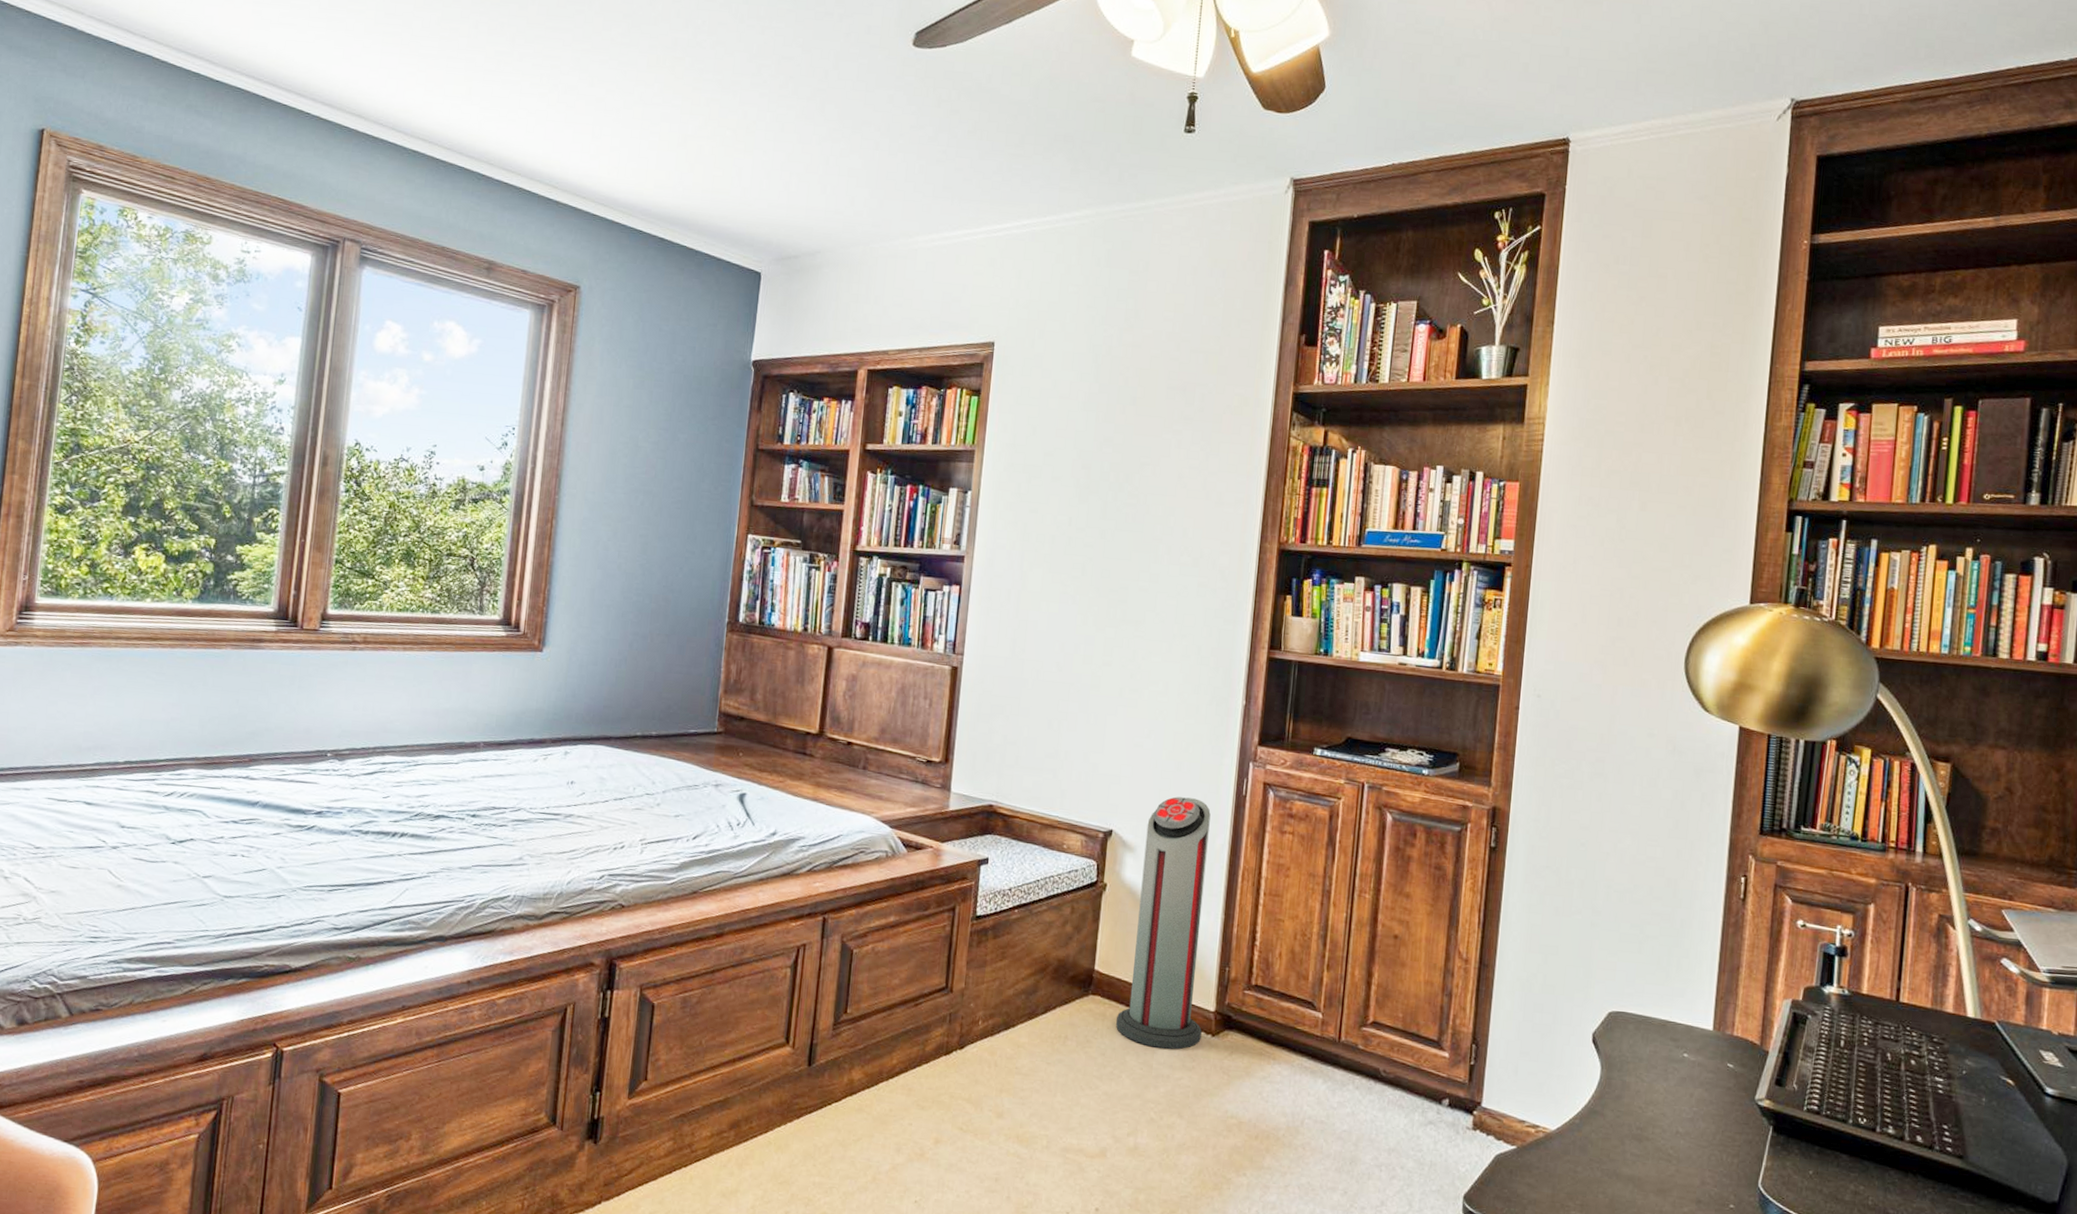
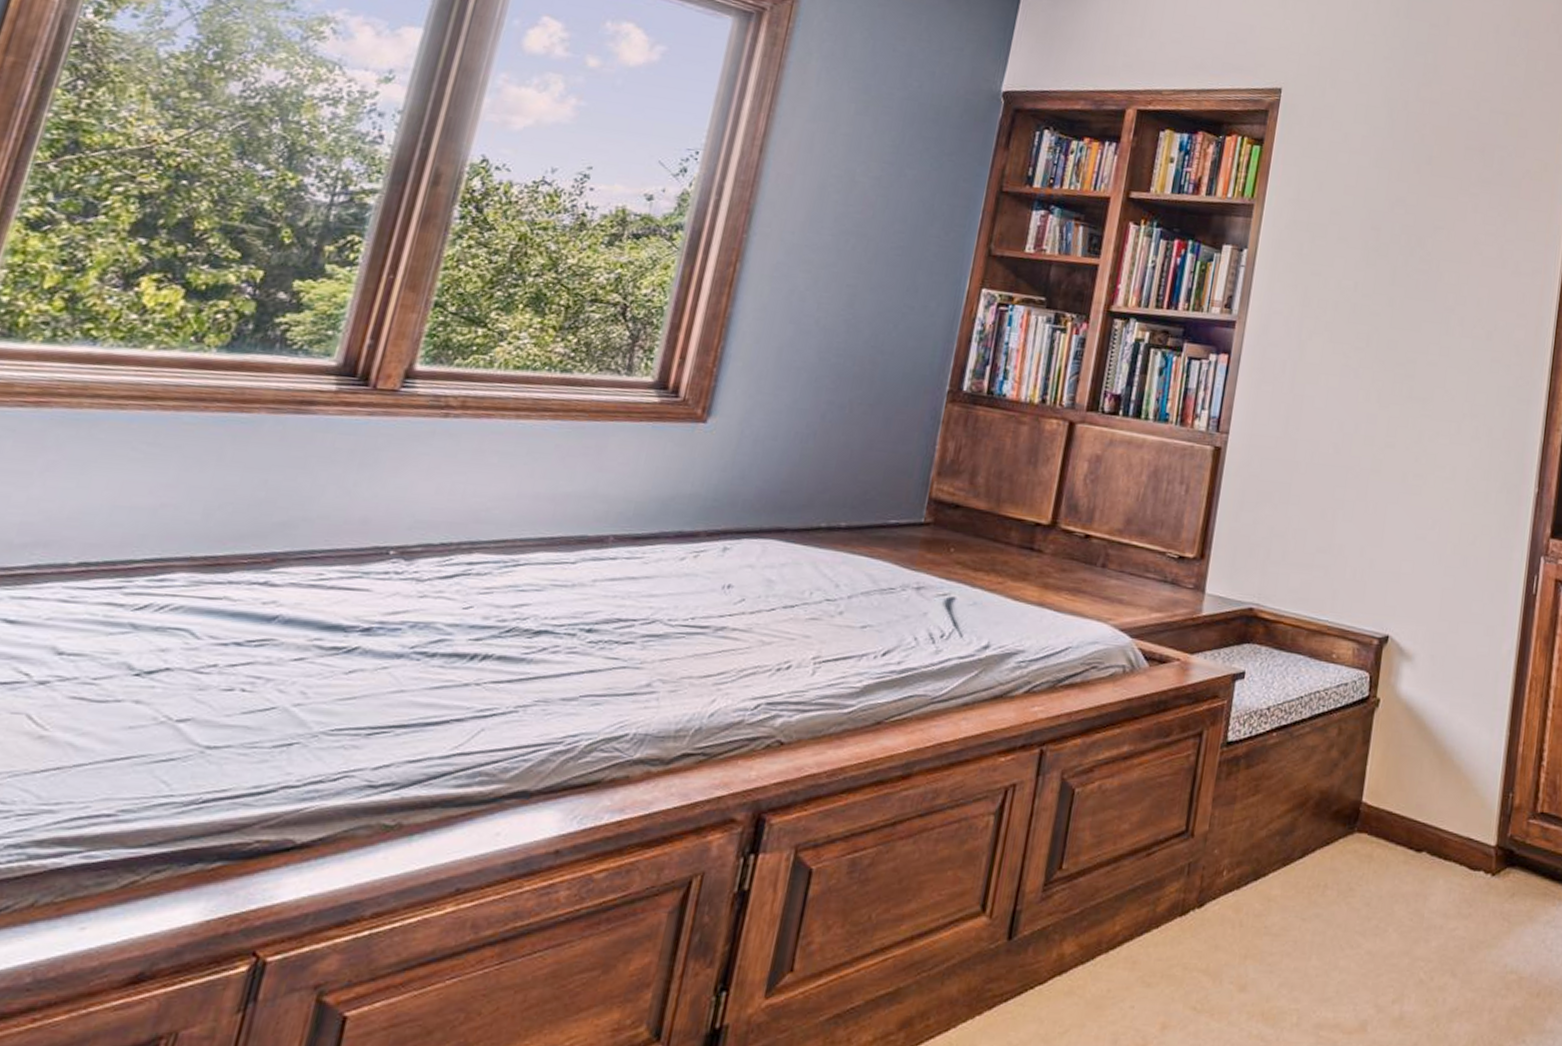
air purifier: present [1115,796,1211,1050] -> none [1383,596,1498,895]

